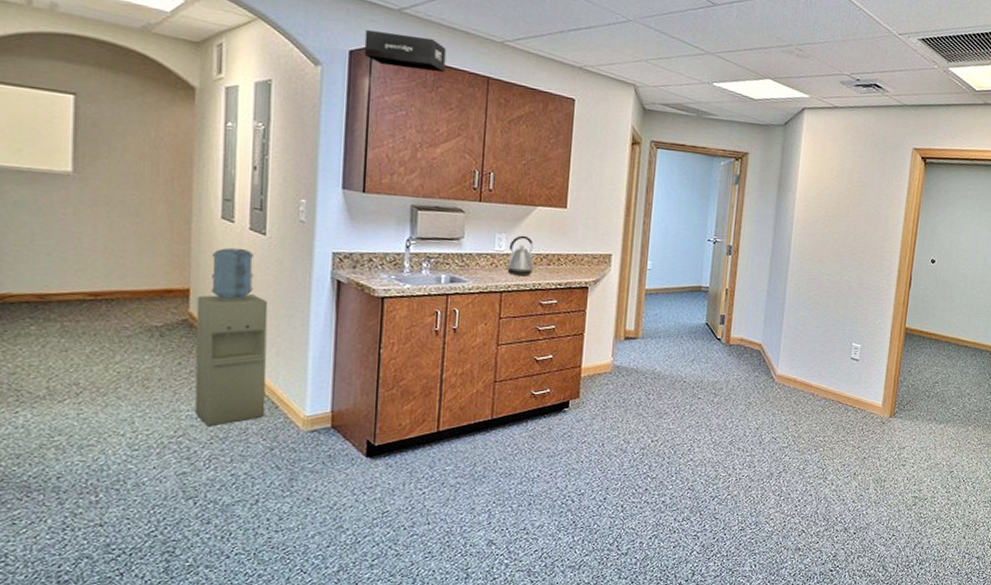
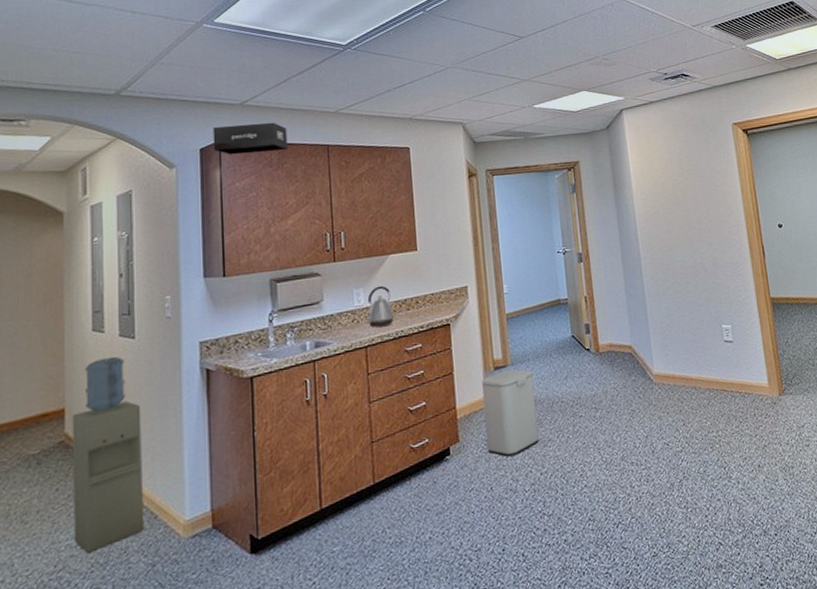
pedal bin: none [605,342,661,421] -> present [481,369,539,457]

